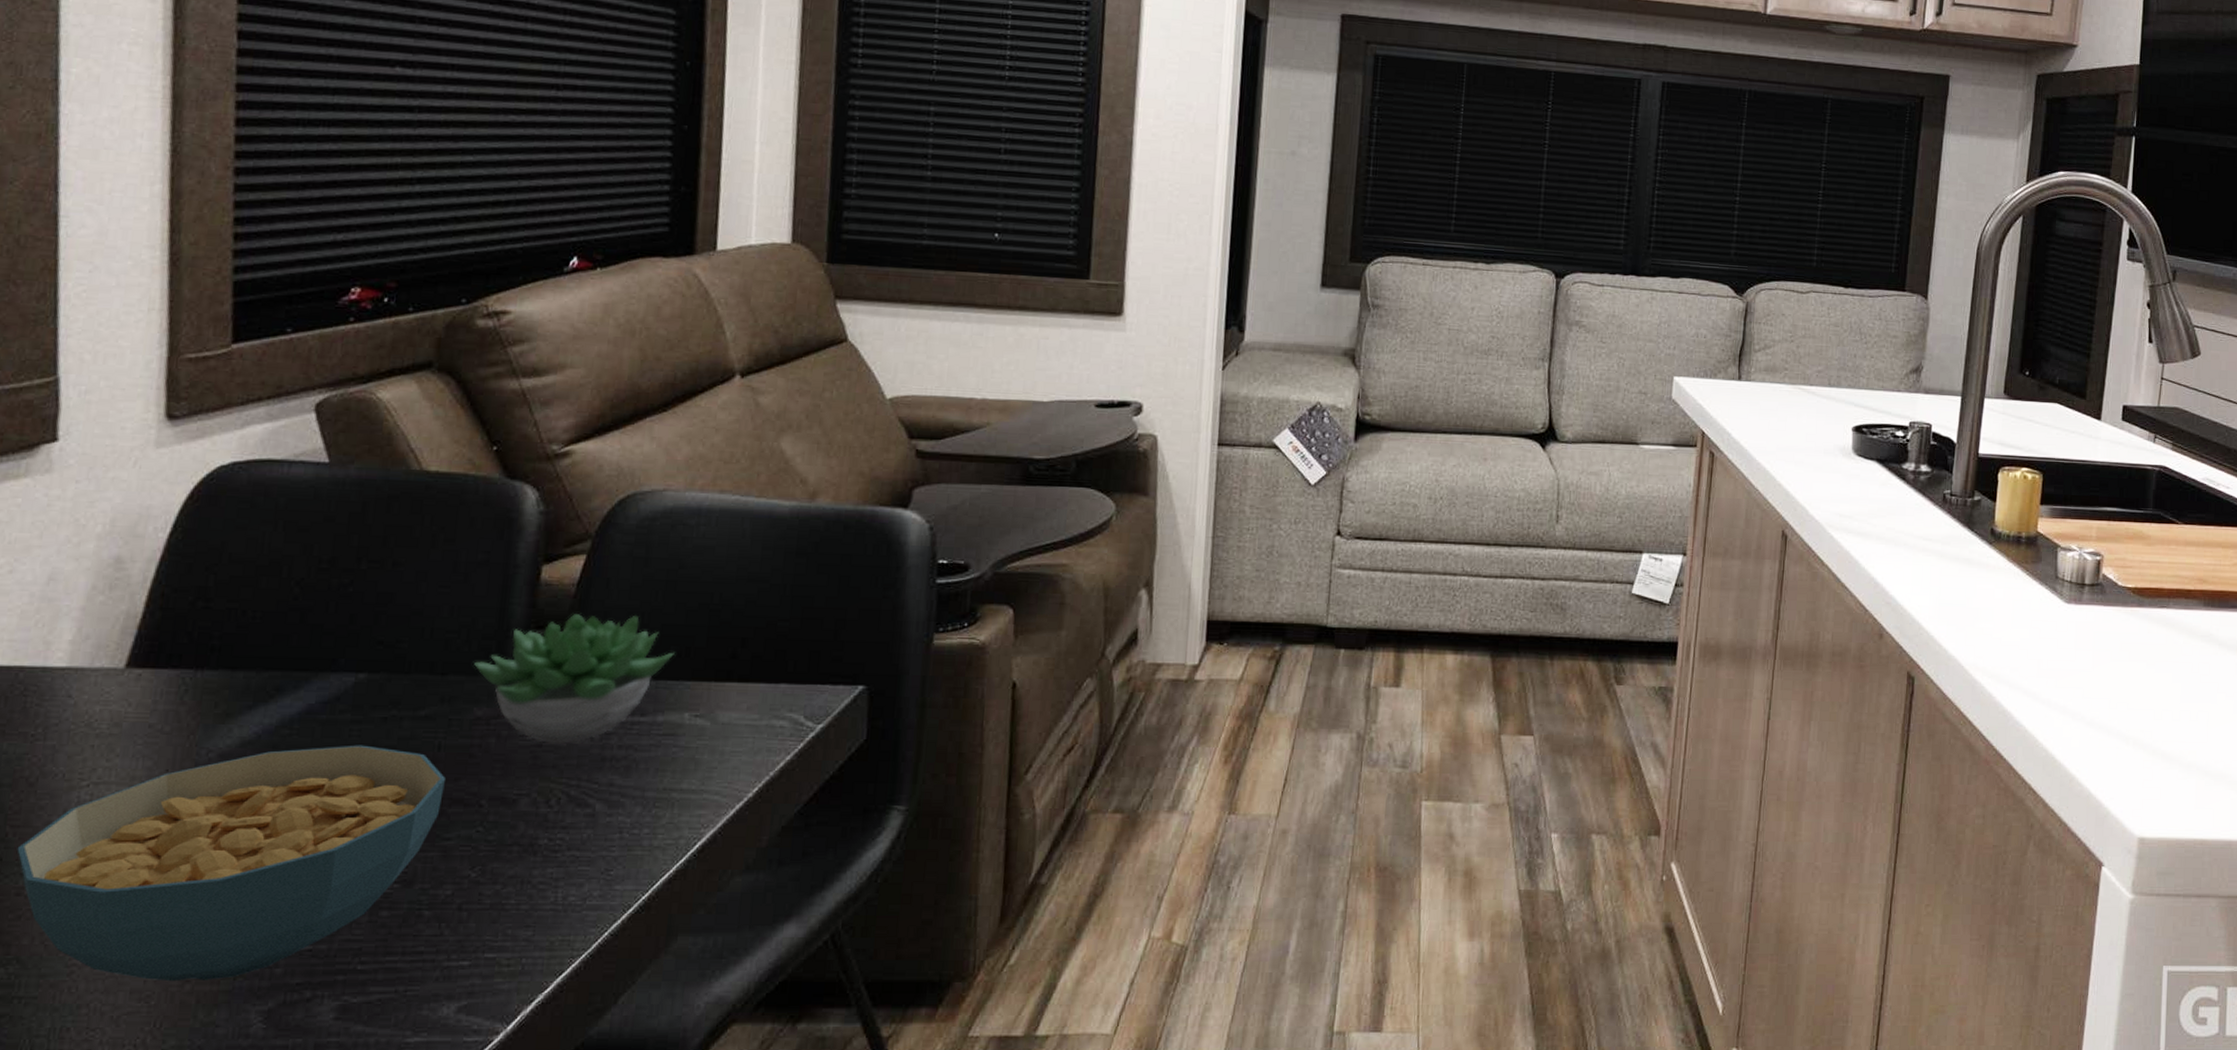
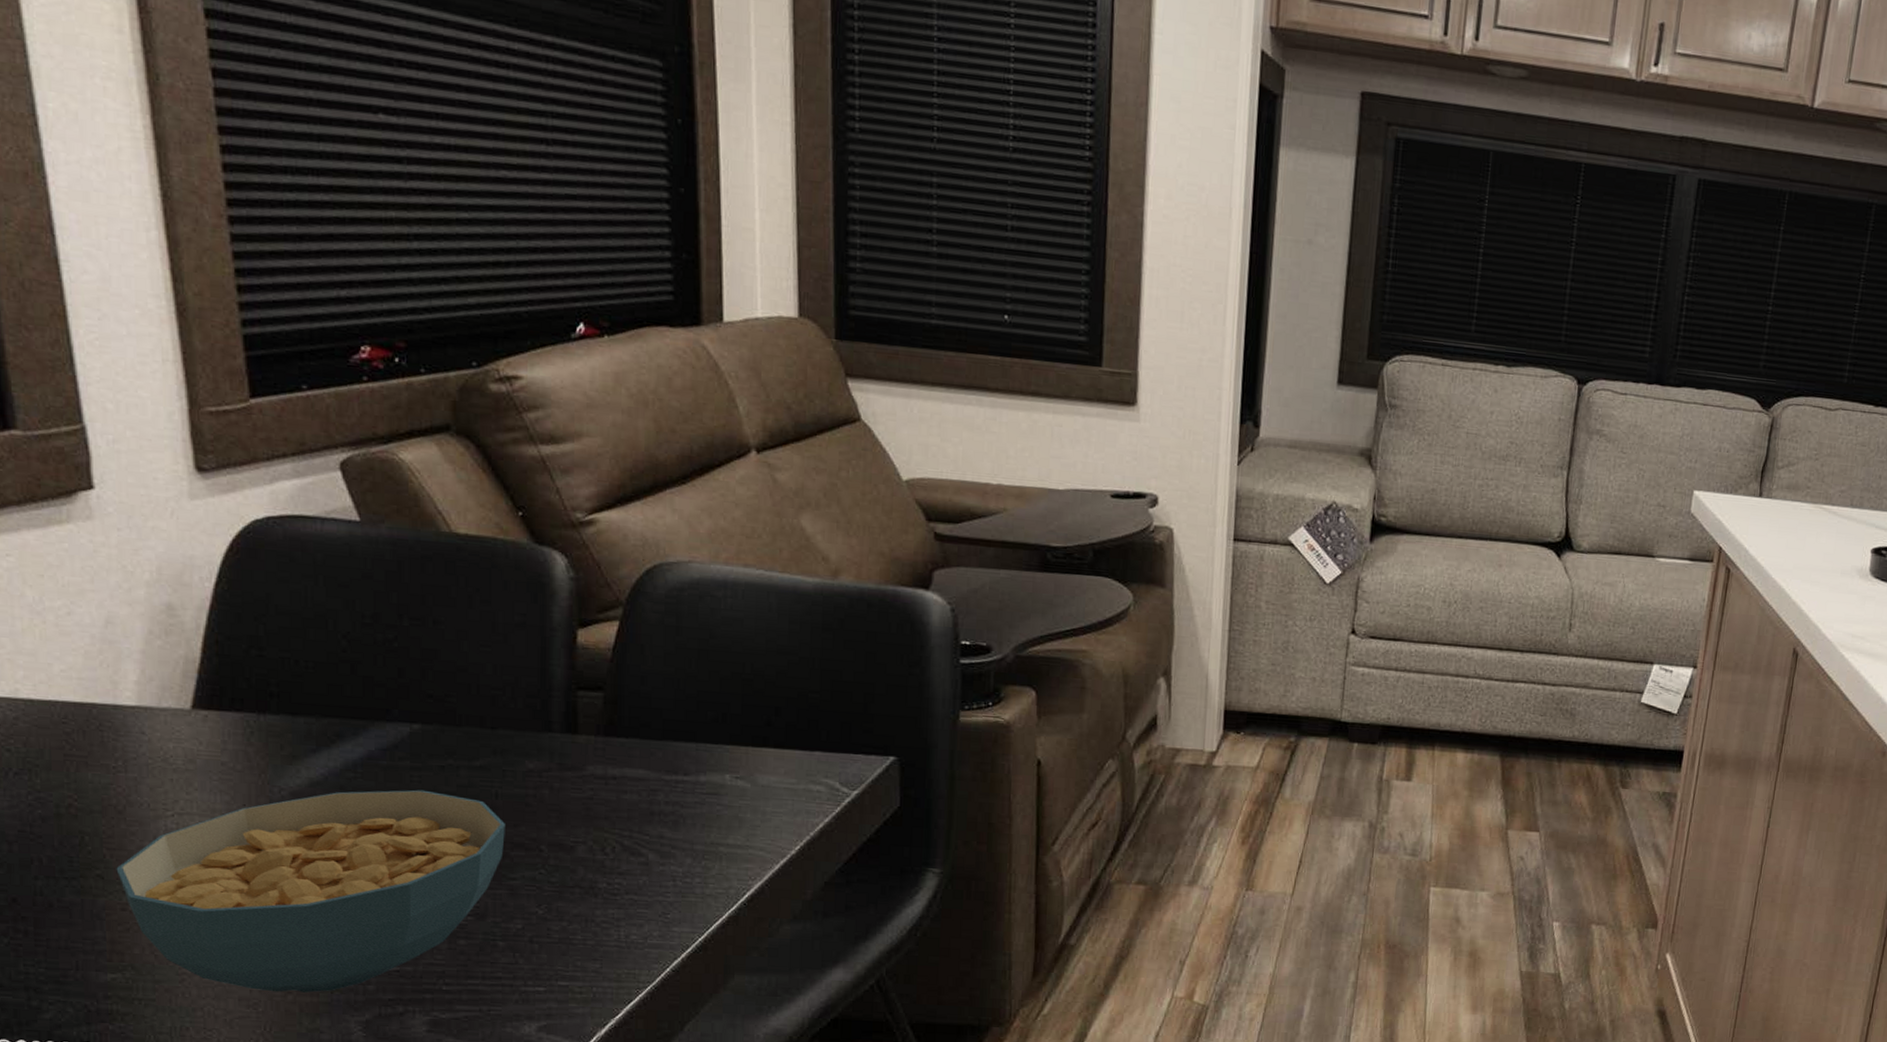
succulent plant: present [474,614,675,744] -> none [521,677,712,798]

